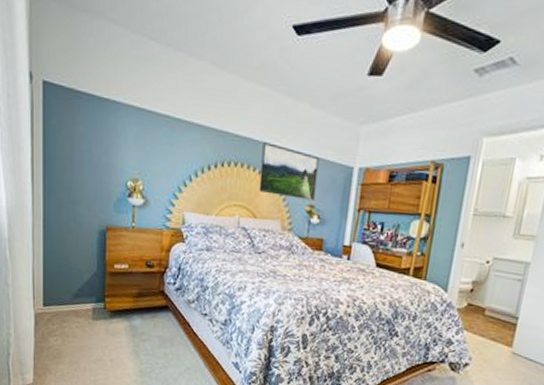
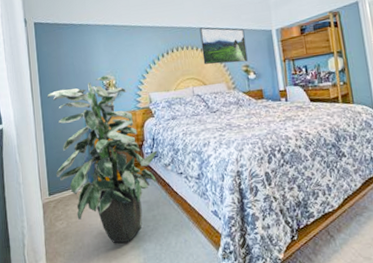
indoor plant: none [52,176,182,375] -> present [47,75,158,243]

